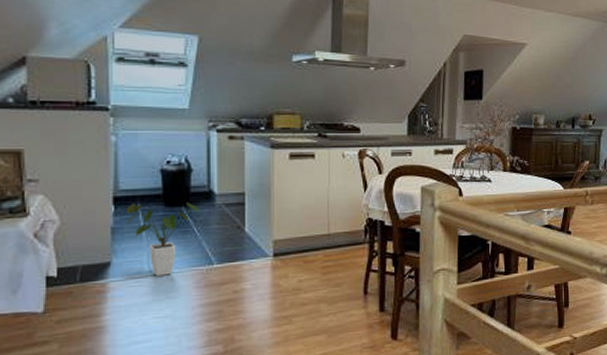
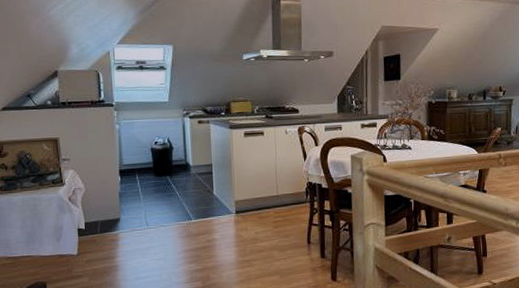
house plant: present [126,203,199,276] -> none [128,173,180,229]

